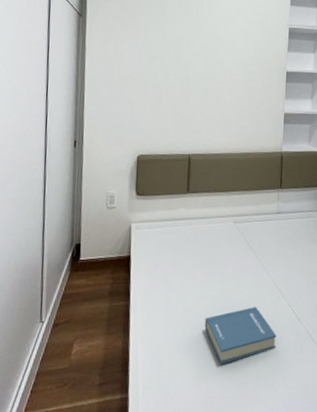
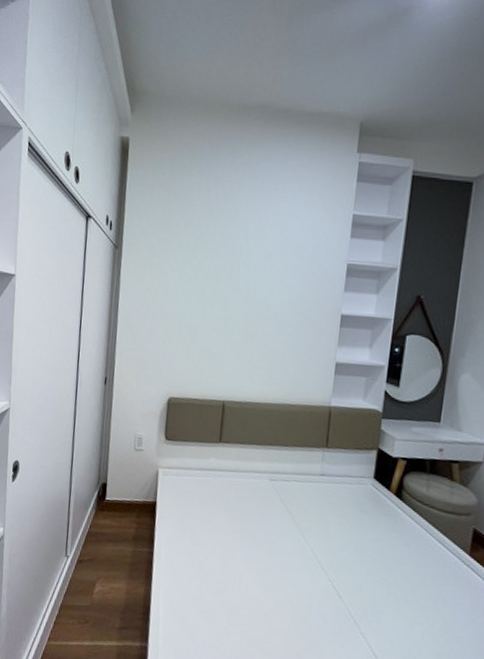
hardback book: present [204,306,277,364] -> none [231,574,313,632]

